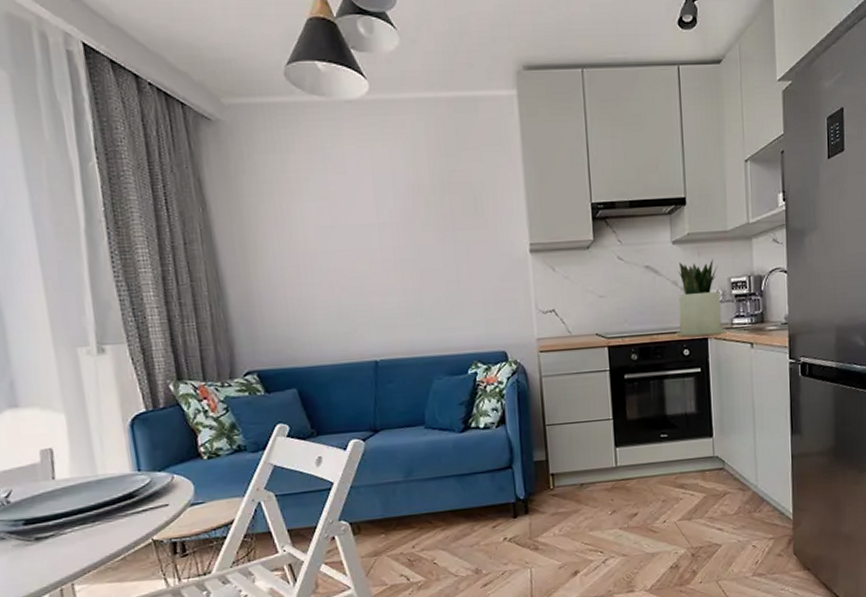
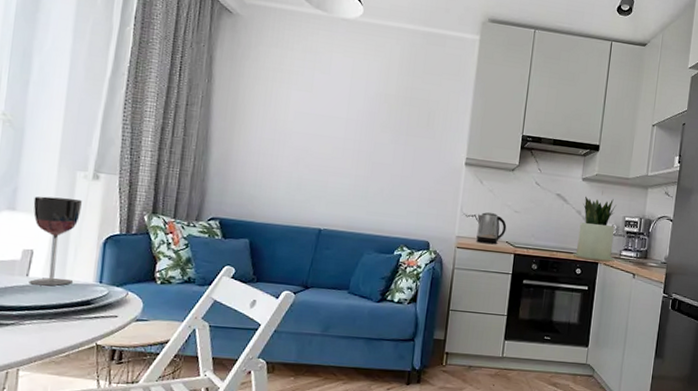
wineglass: none [36,381,107,488] -> present [29,196,82,286]
kettle: none [557,302,594,342] -> present [476,211,507,245]

